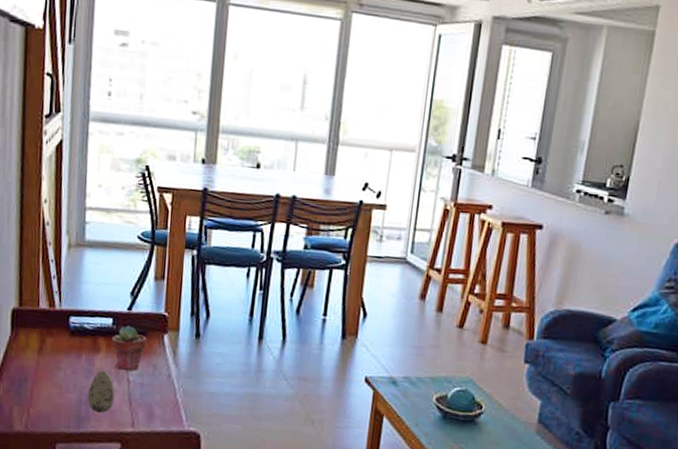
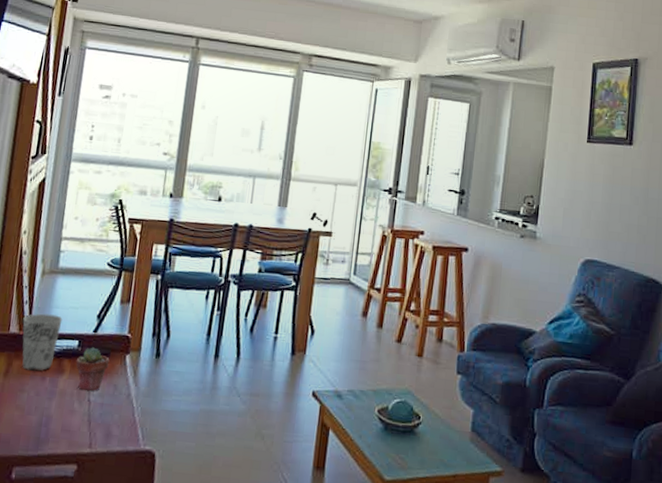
cup: none [52,289,94,350] -> present [22,313,63,372]
decorative egg: present [87,370,115,414] -> none [47,391,76,435]

